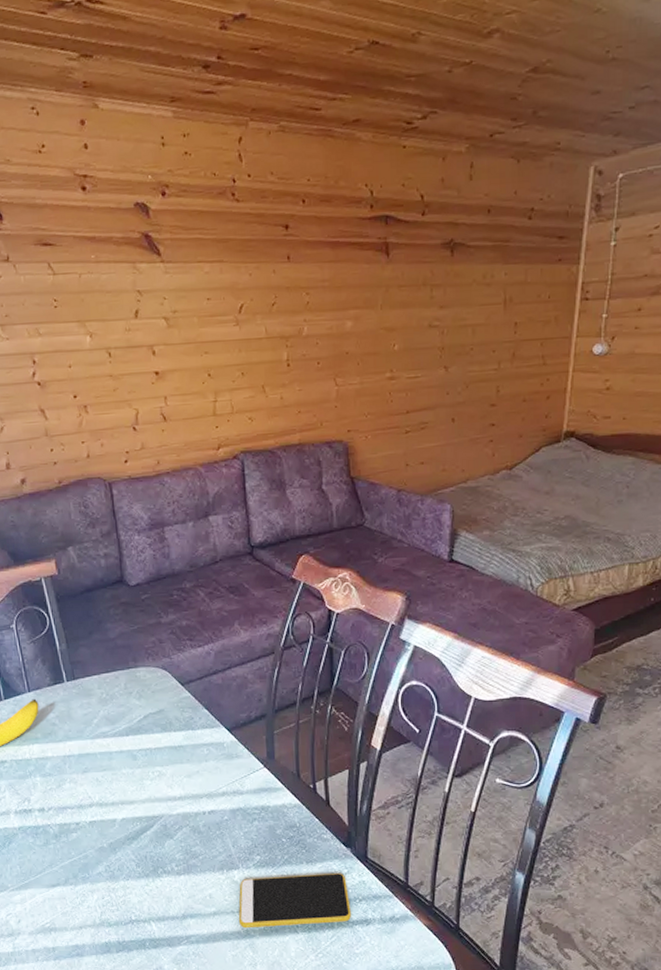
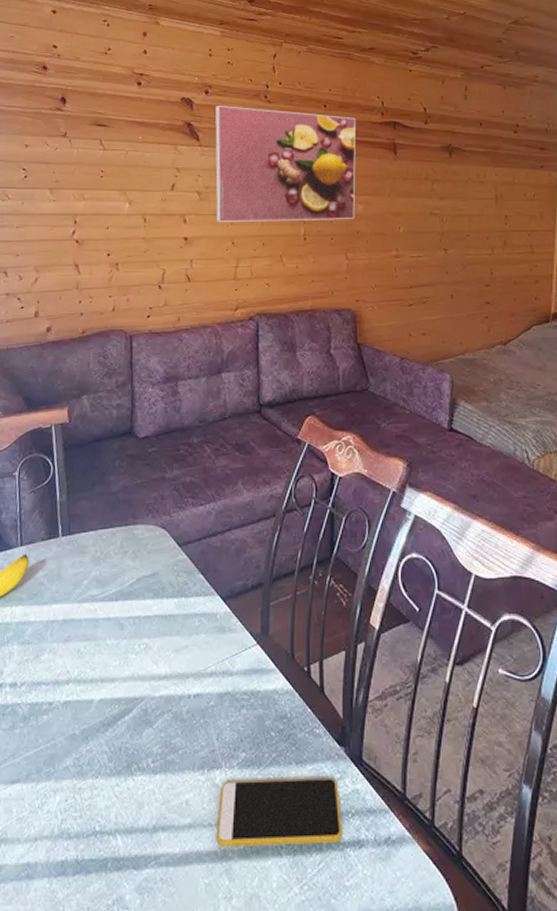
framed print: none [176,209,344,353] -> present [215,106,356,223]

